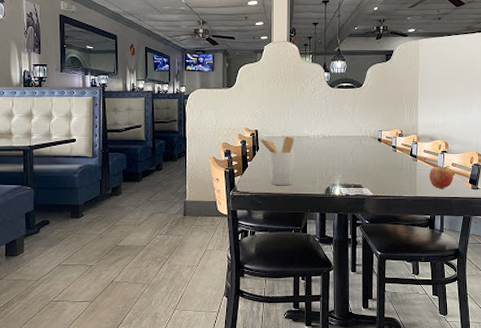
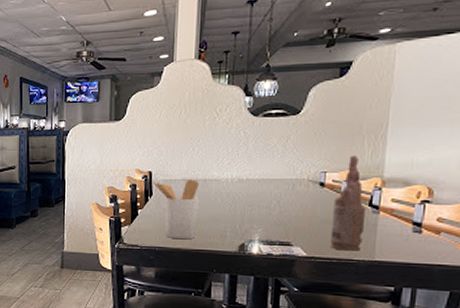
bottle: none [387,118,409,190] -> present [330,155,367,251]
fruit: present [429,166,454,188] -> none [397,221,439,252]

